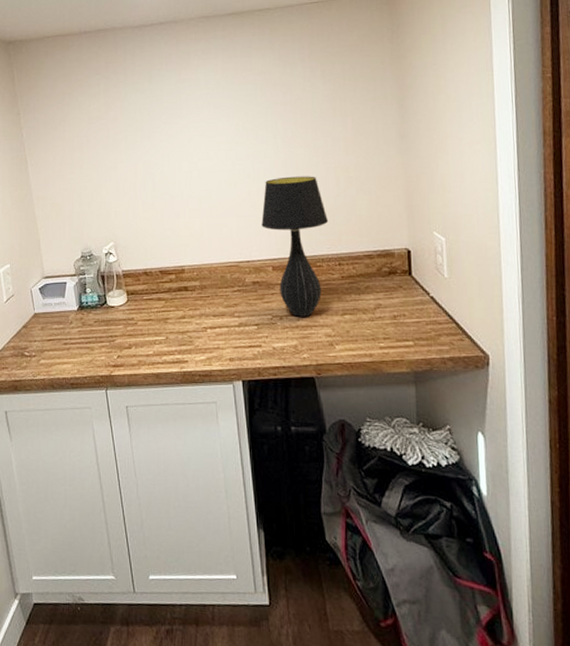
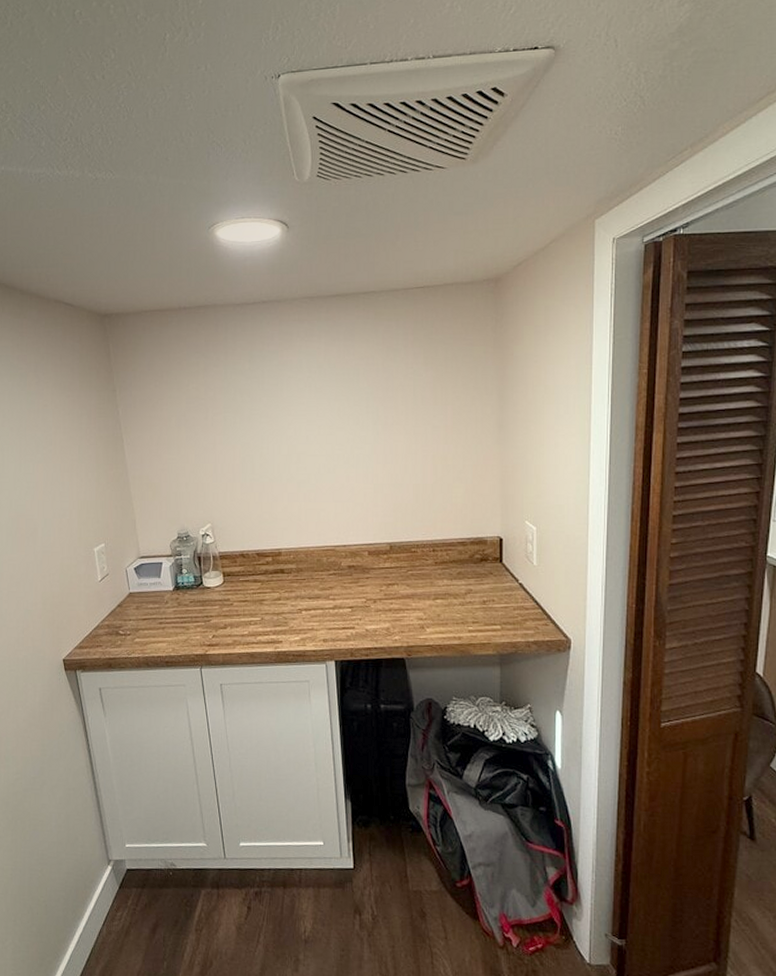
table lamp: present [261,176,329,317] -> none [359,463,425,601]

